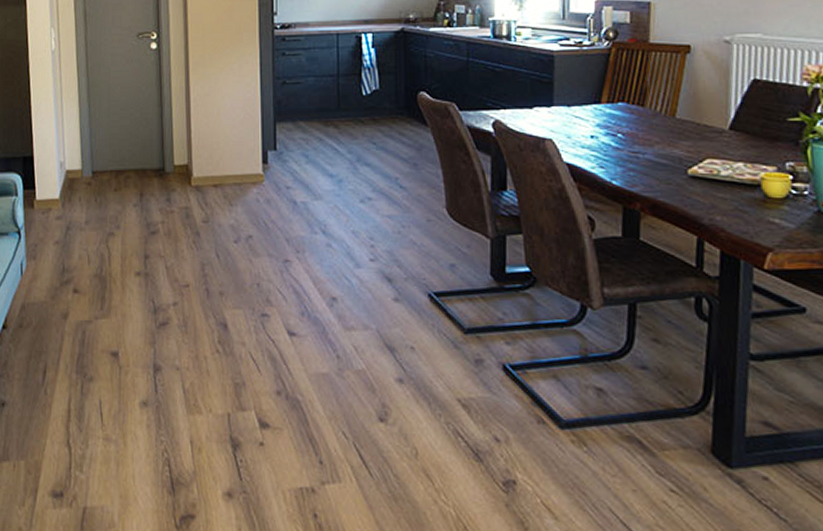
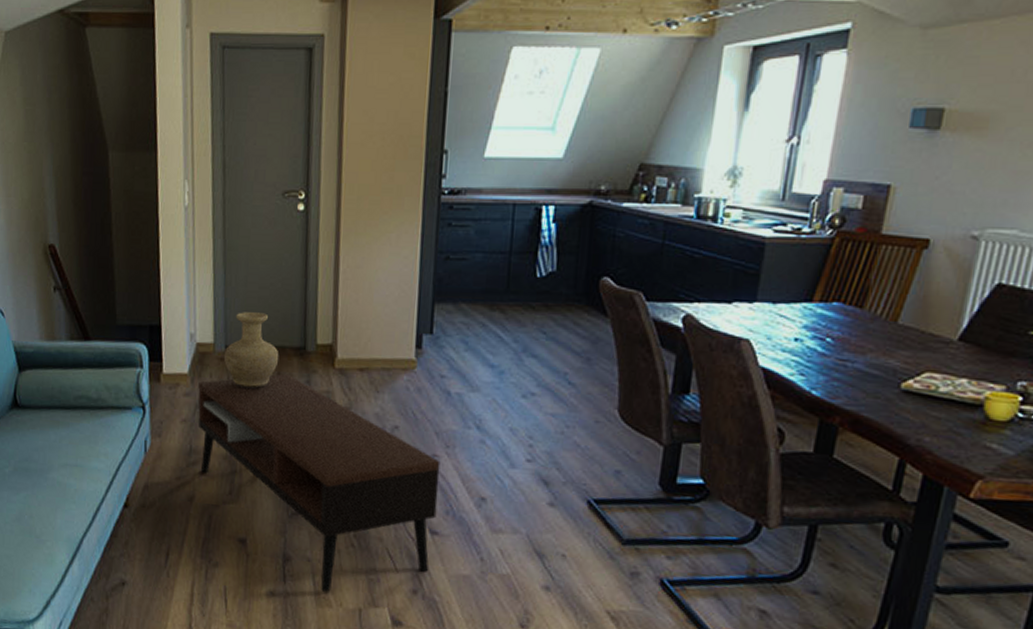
coffee table: none [69,193,293,399] -> present [198,373,441,592]
vase: none [91,139,141,209] -> present [223,311,279,388]

